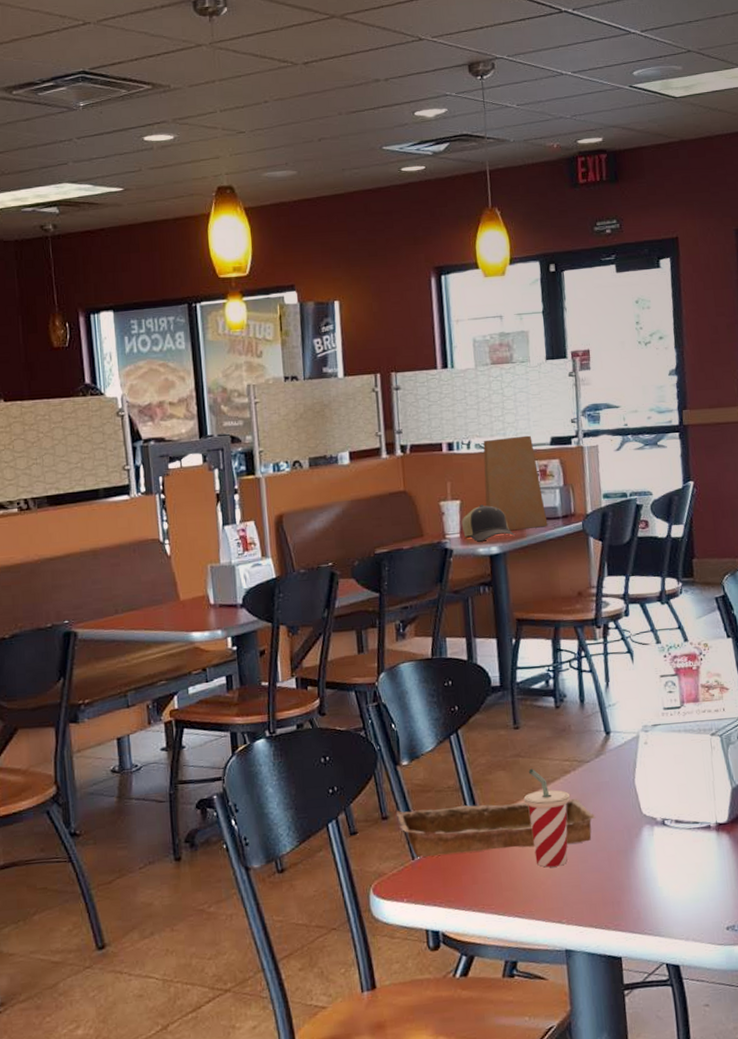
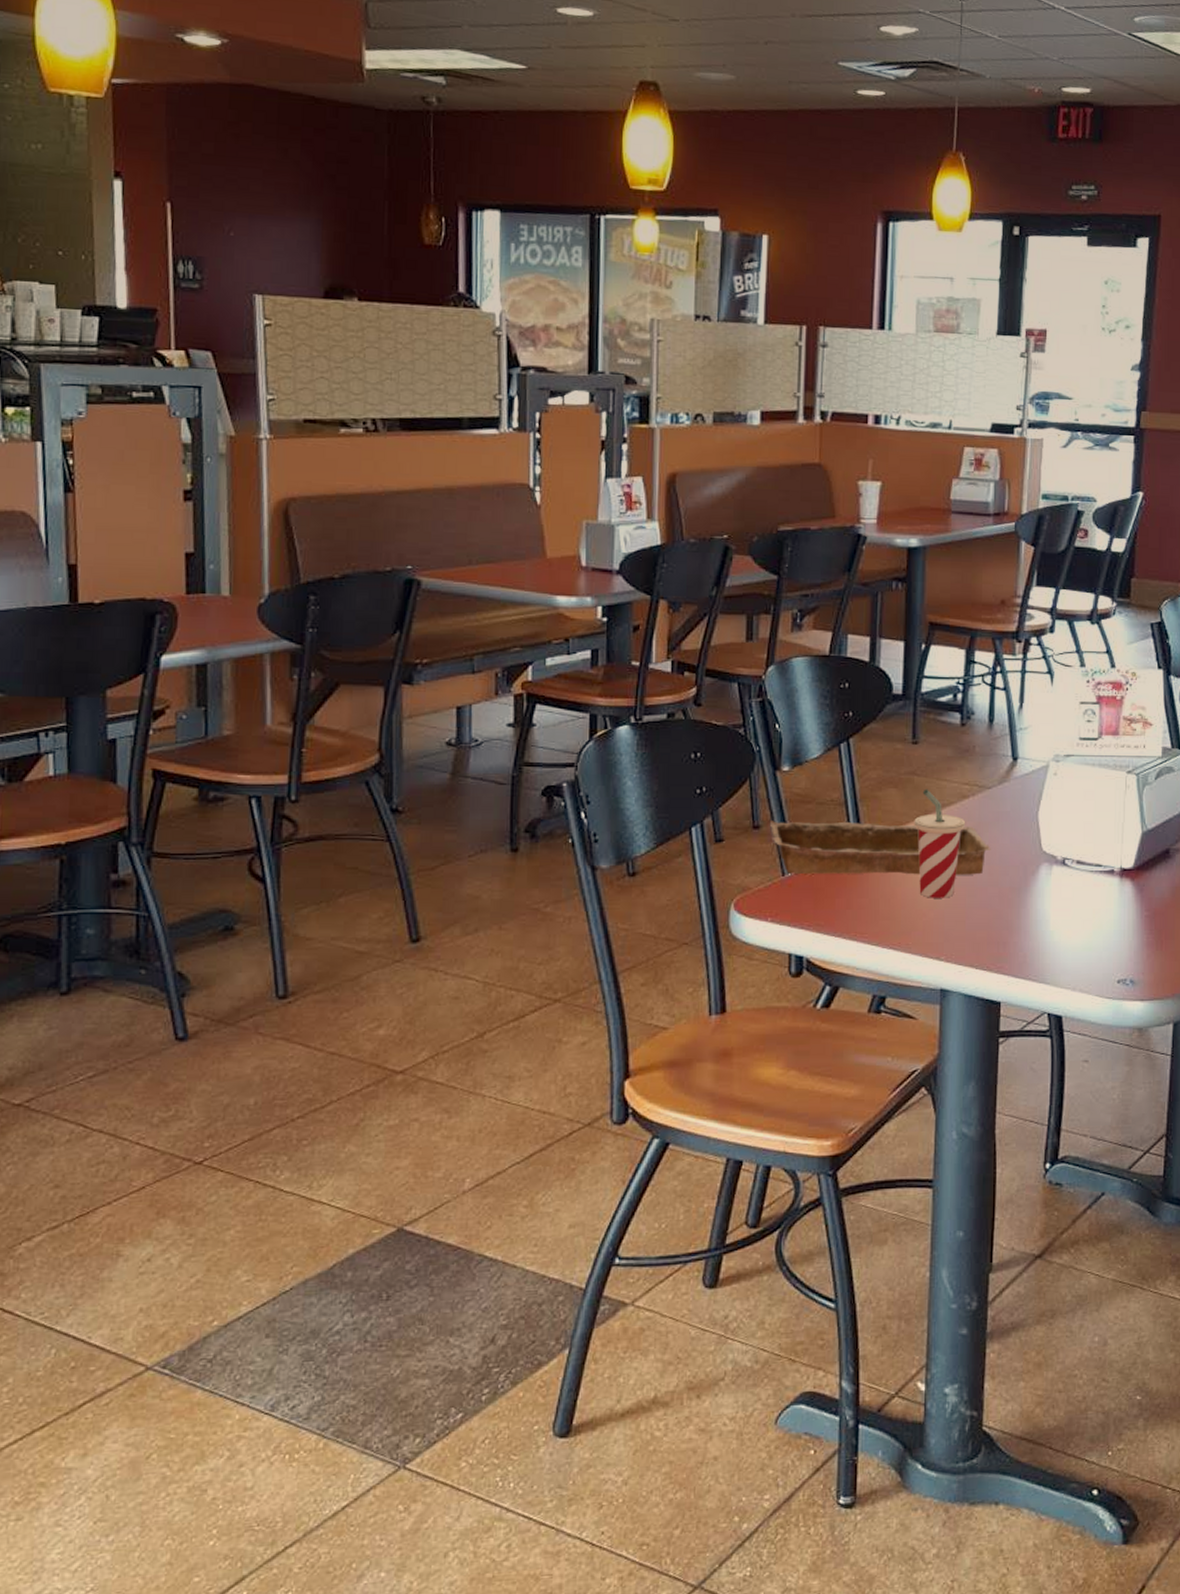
baseball cap: present [461,504,516,542] -> none [879,490,939,531]
paper bag: present [483,435,548,531] -> none [909,417,977,523]

